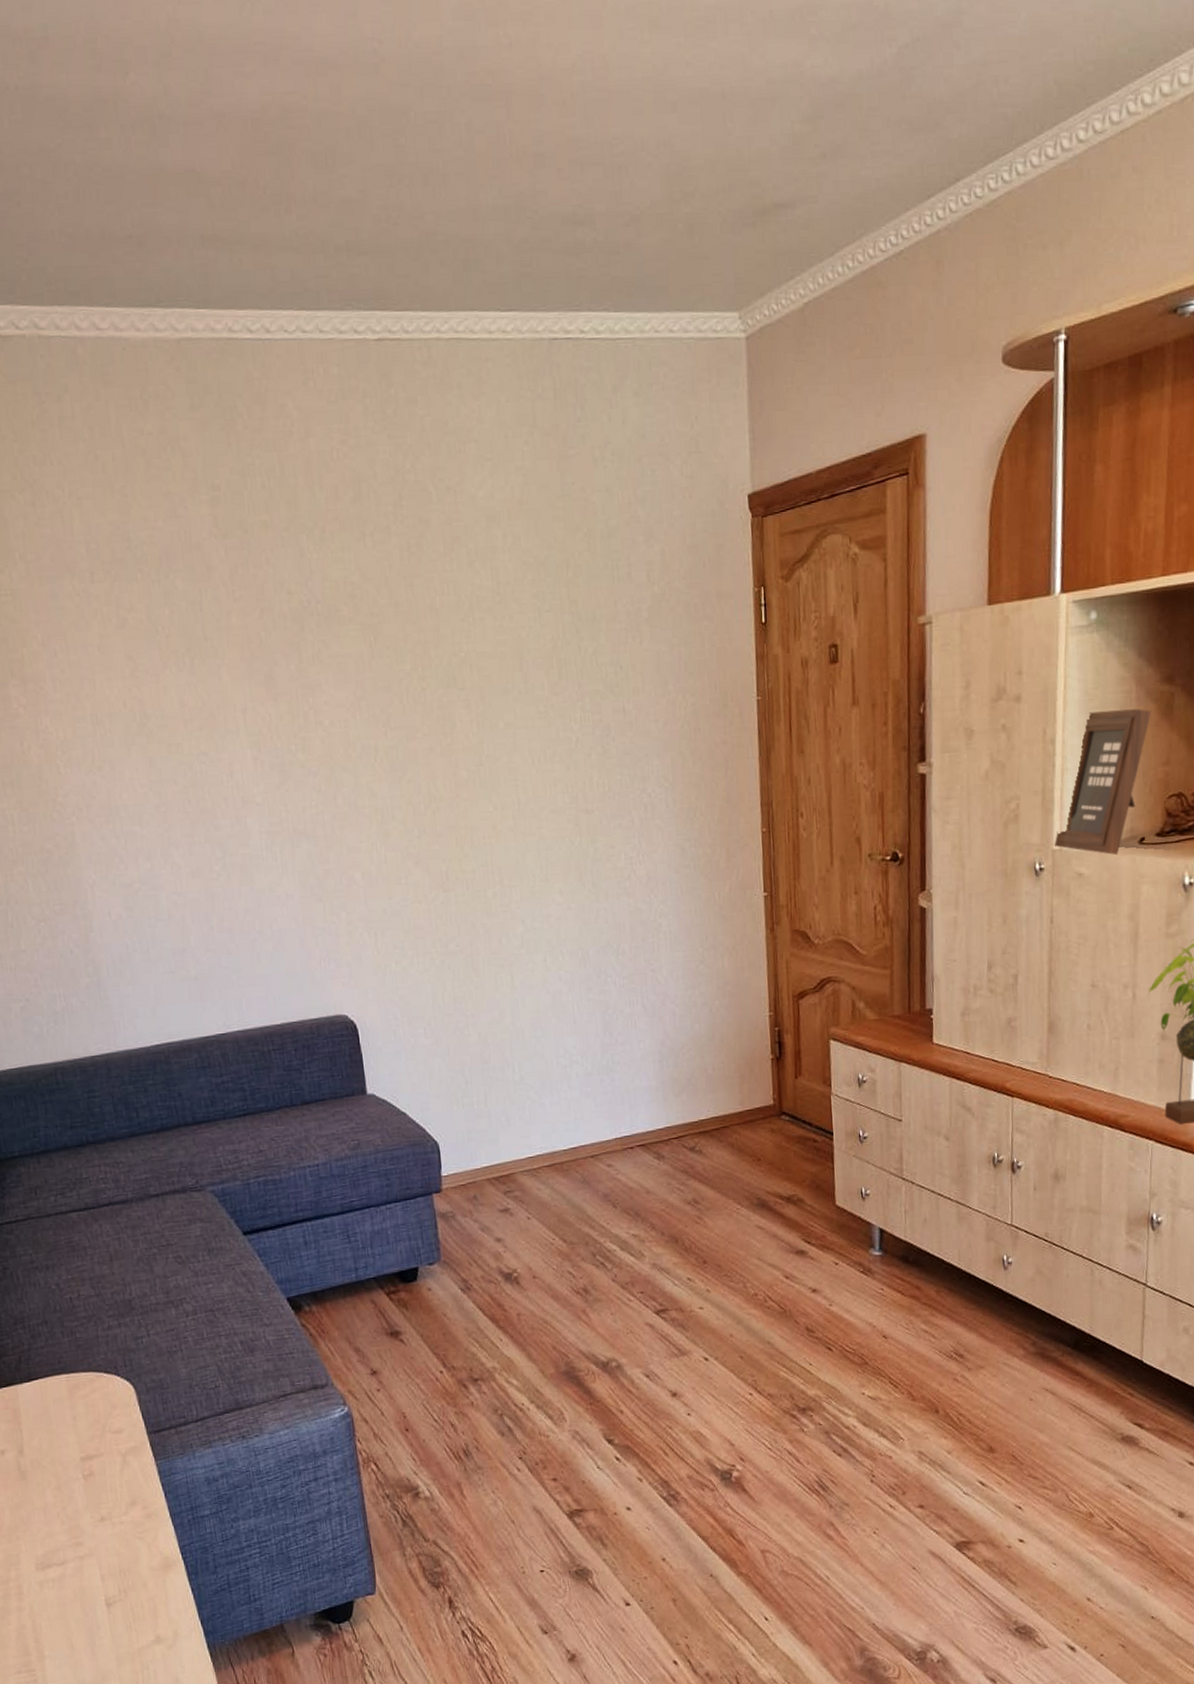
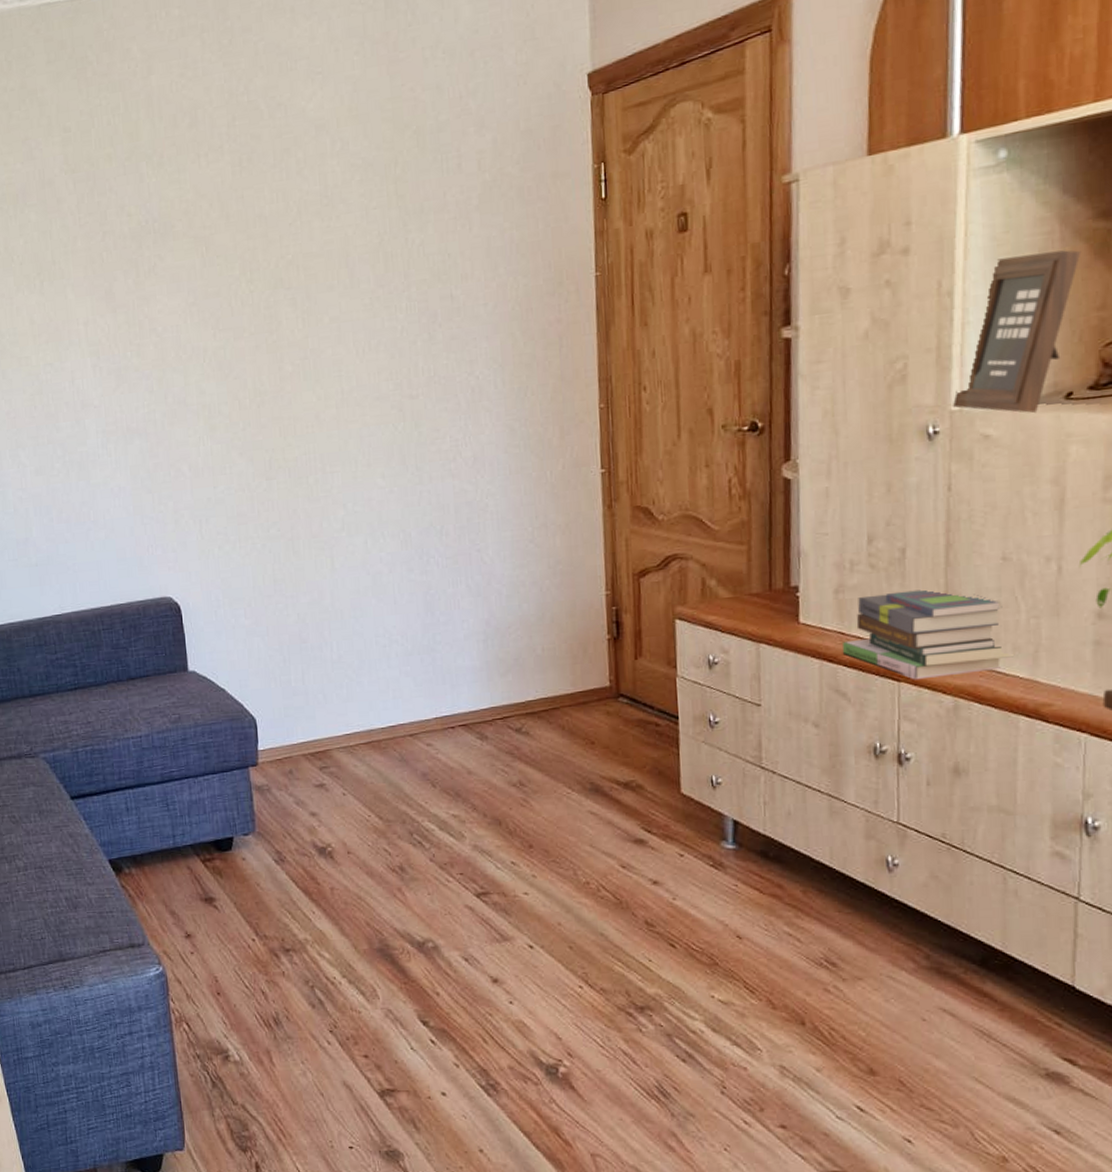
books: none [967,1013,1101,1096] -> present [842,589,1015,680]

